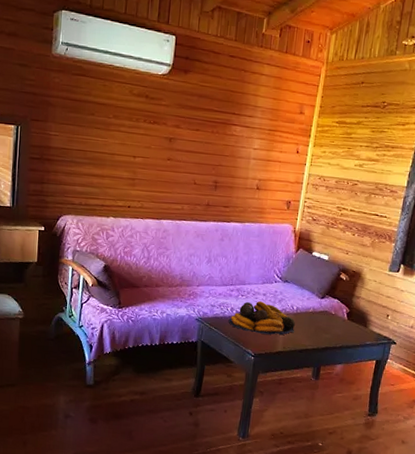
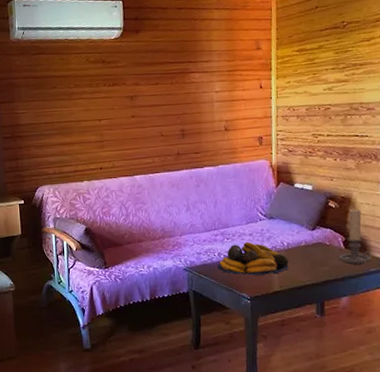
candle holder: none [340,284,369,337] -> present [338,209,371,265]

